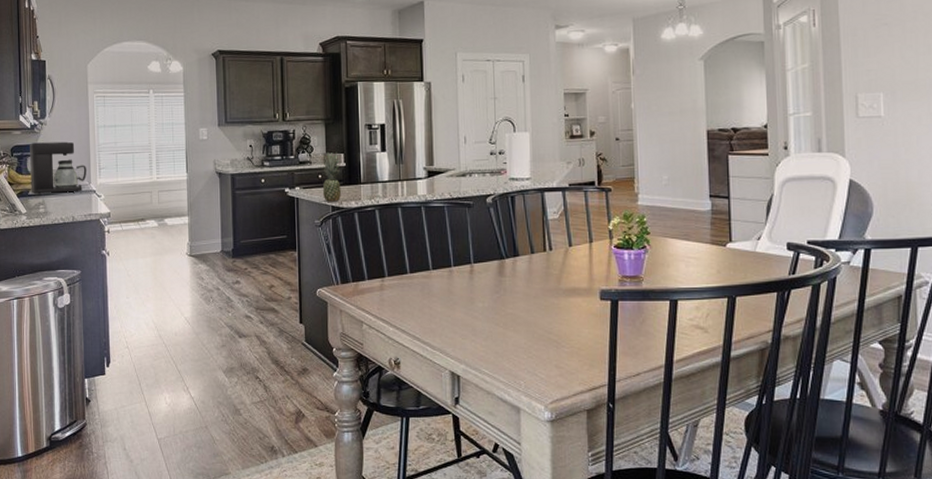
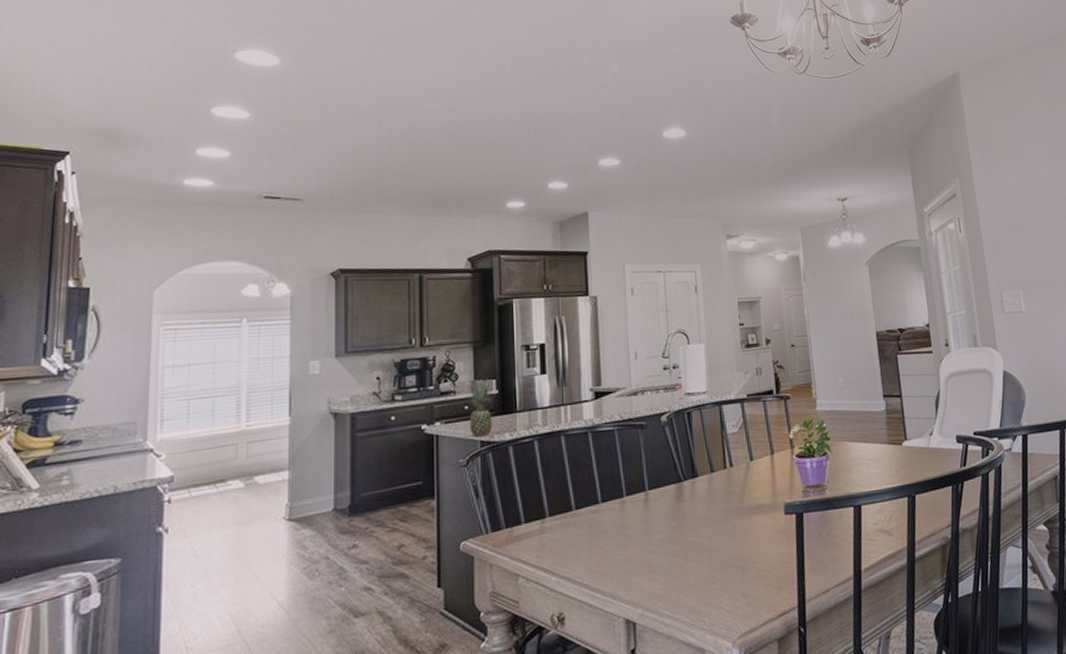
coffee maker: present [30,141,86,195] -> none [50,388,141,462]

